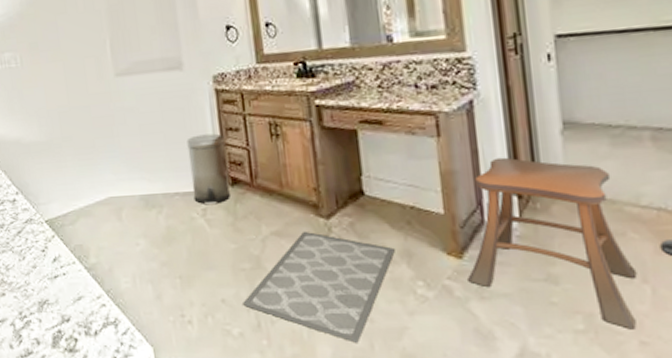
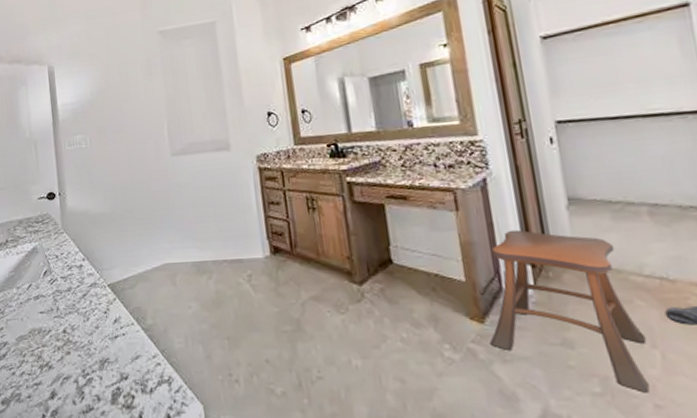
pedal bin: present [187,133,230,205] -> none [234,207,273,272]
bath mat: present [243,231,395,343] -> none [285,296,423,403]

